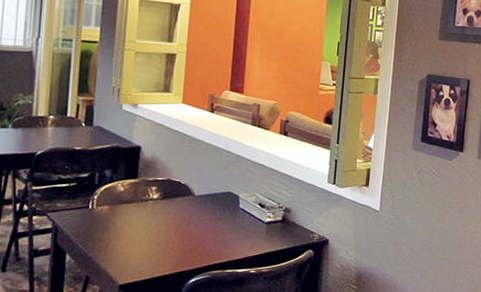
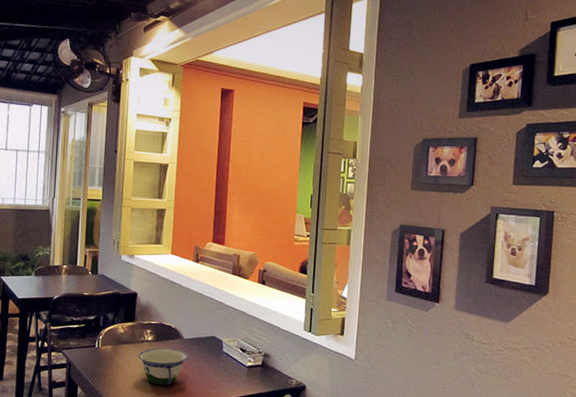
bowl: none [141,206,200,247] -> present [138,347,189,385]

